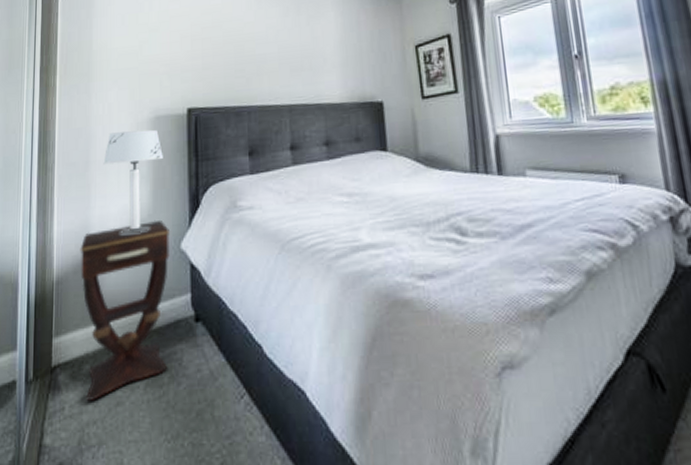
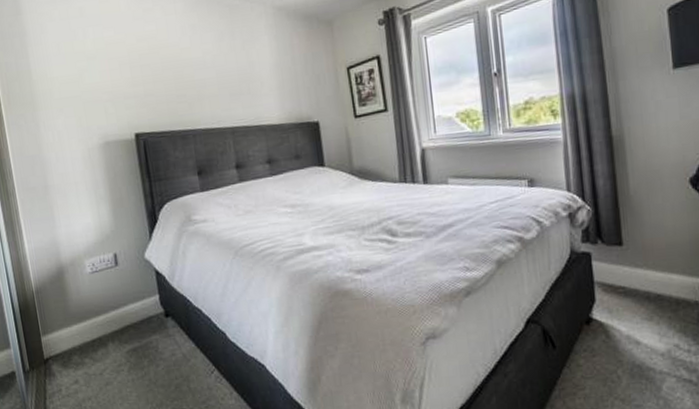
side table: present [80,220,171,401] -> none [52,235,147,383]
table lamp: present [103,129,164,236] -> none [61,154,119,250]

